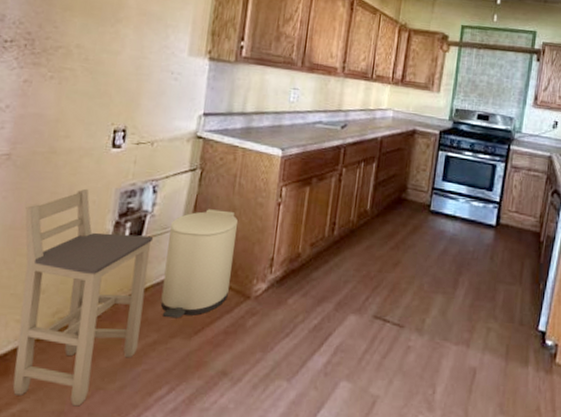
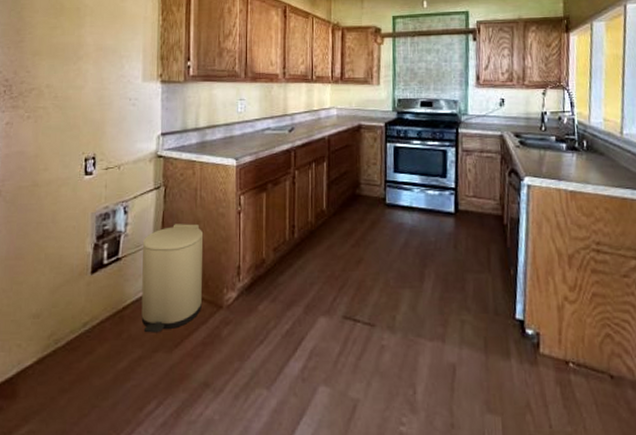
bar stool: present [12,188,154,407] -> none [17,215,129,425]

